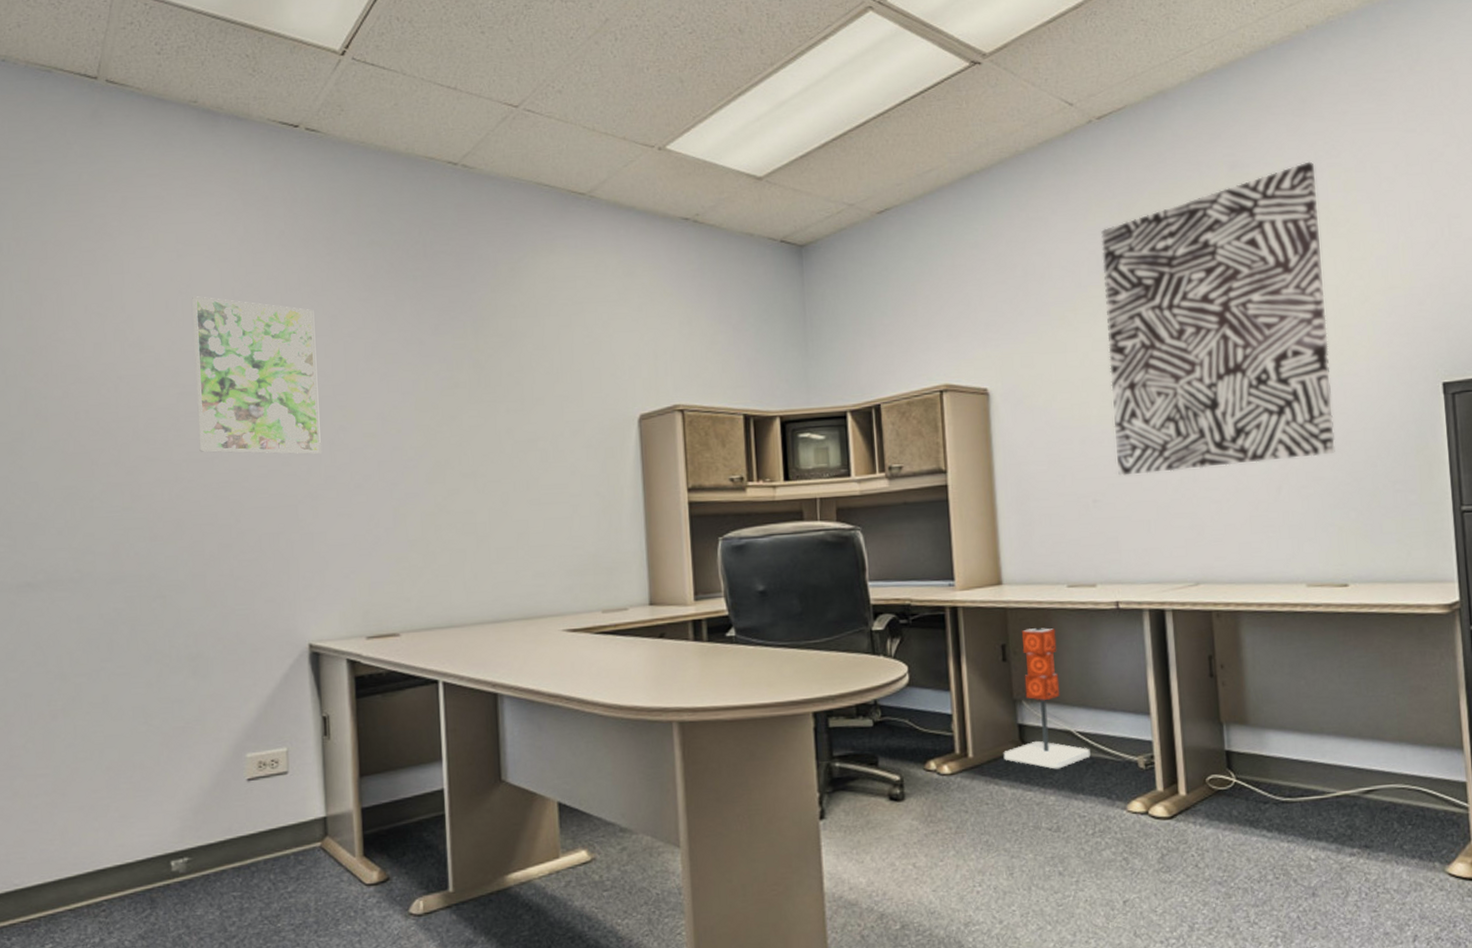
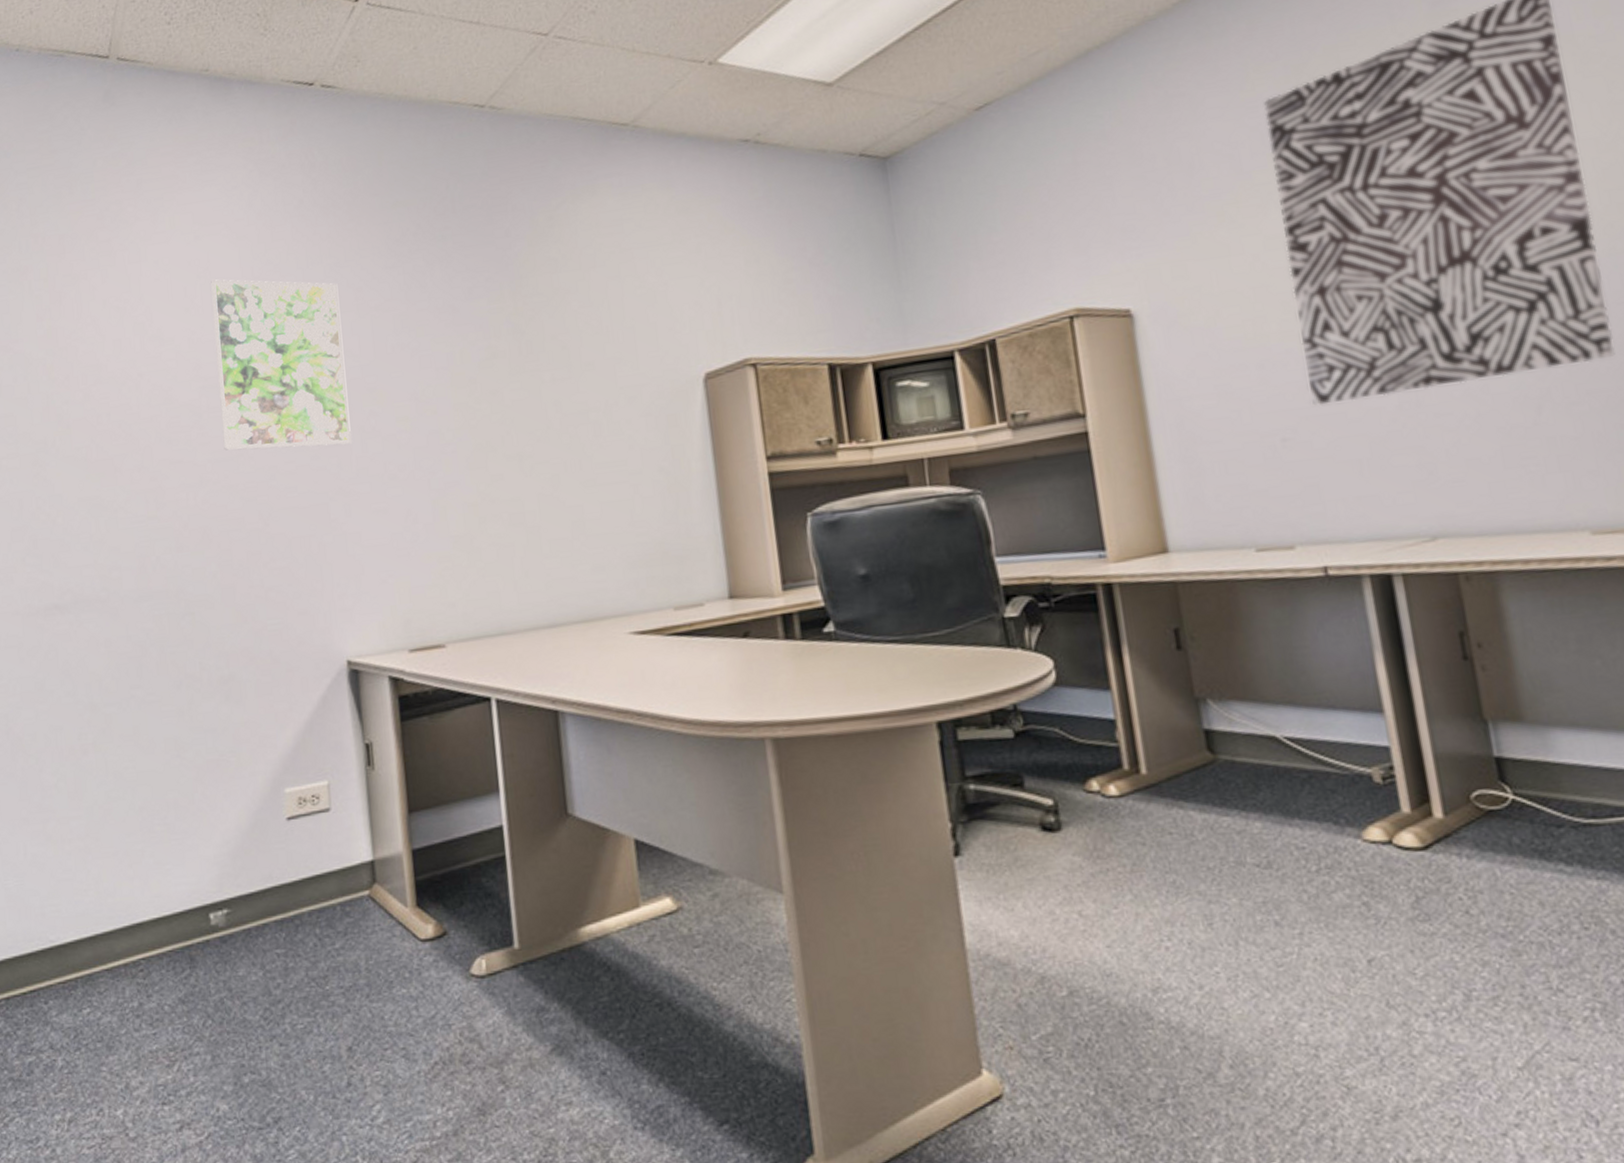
speaker: present [1003,628,1091,769] -> none [1186,604,1306,787]

